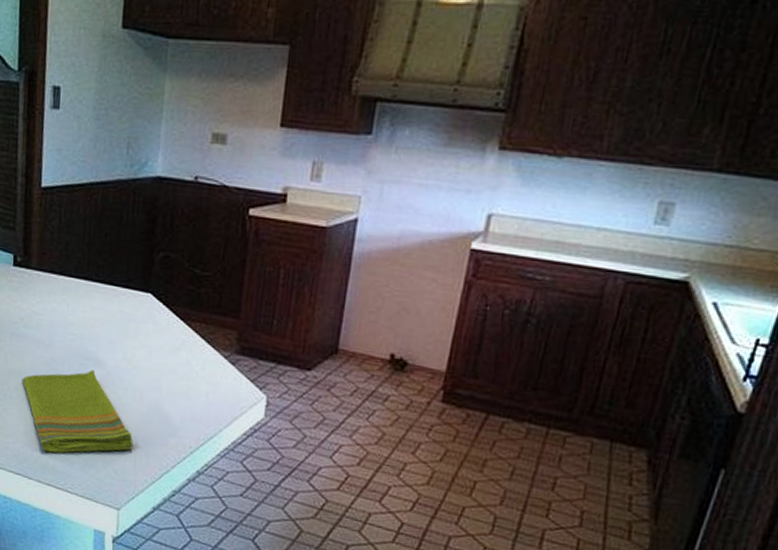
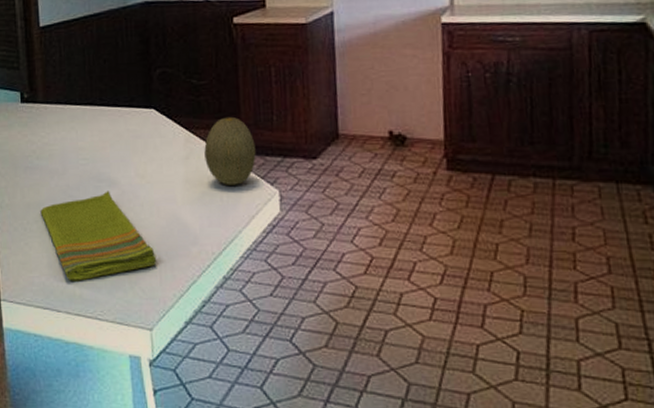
fruit: none [196,313,251,385] -> present [204,116,256,185]

